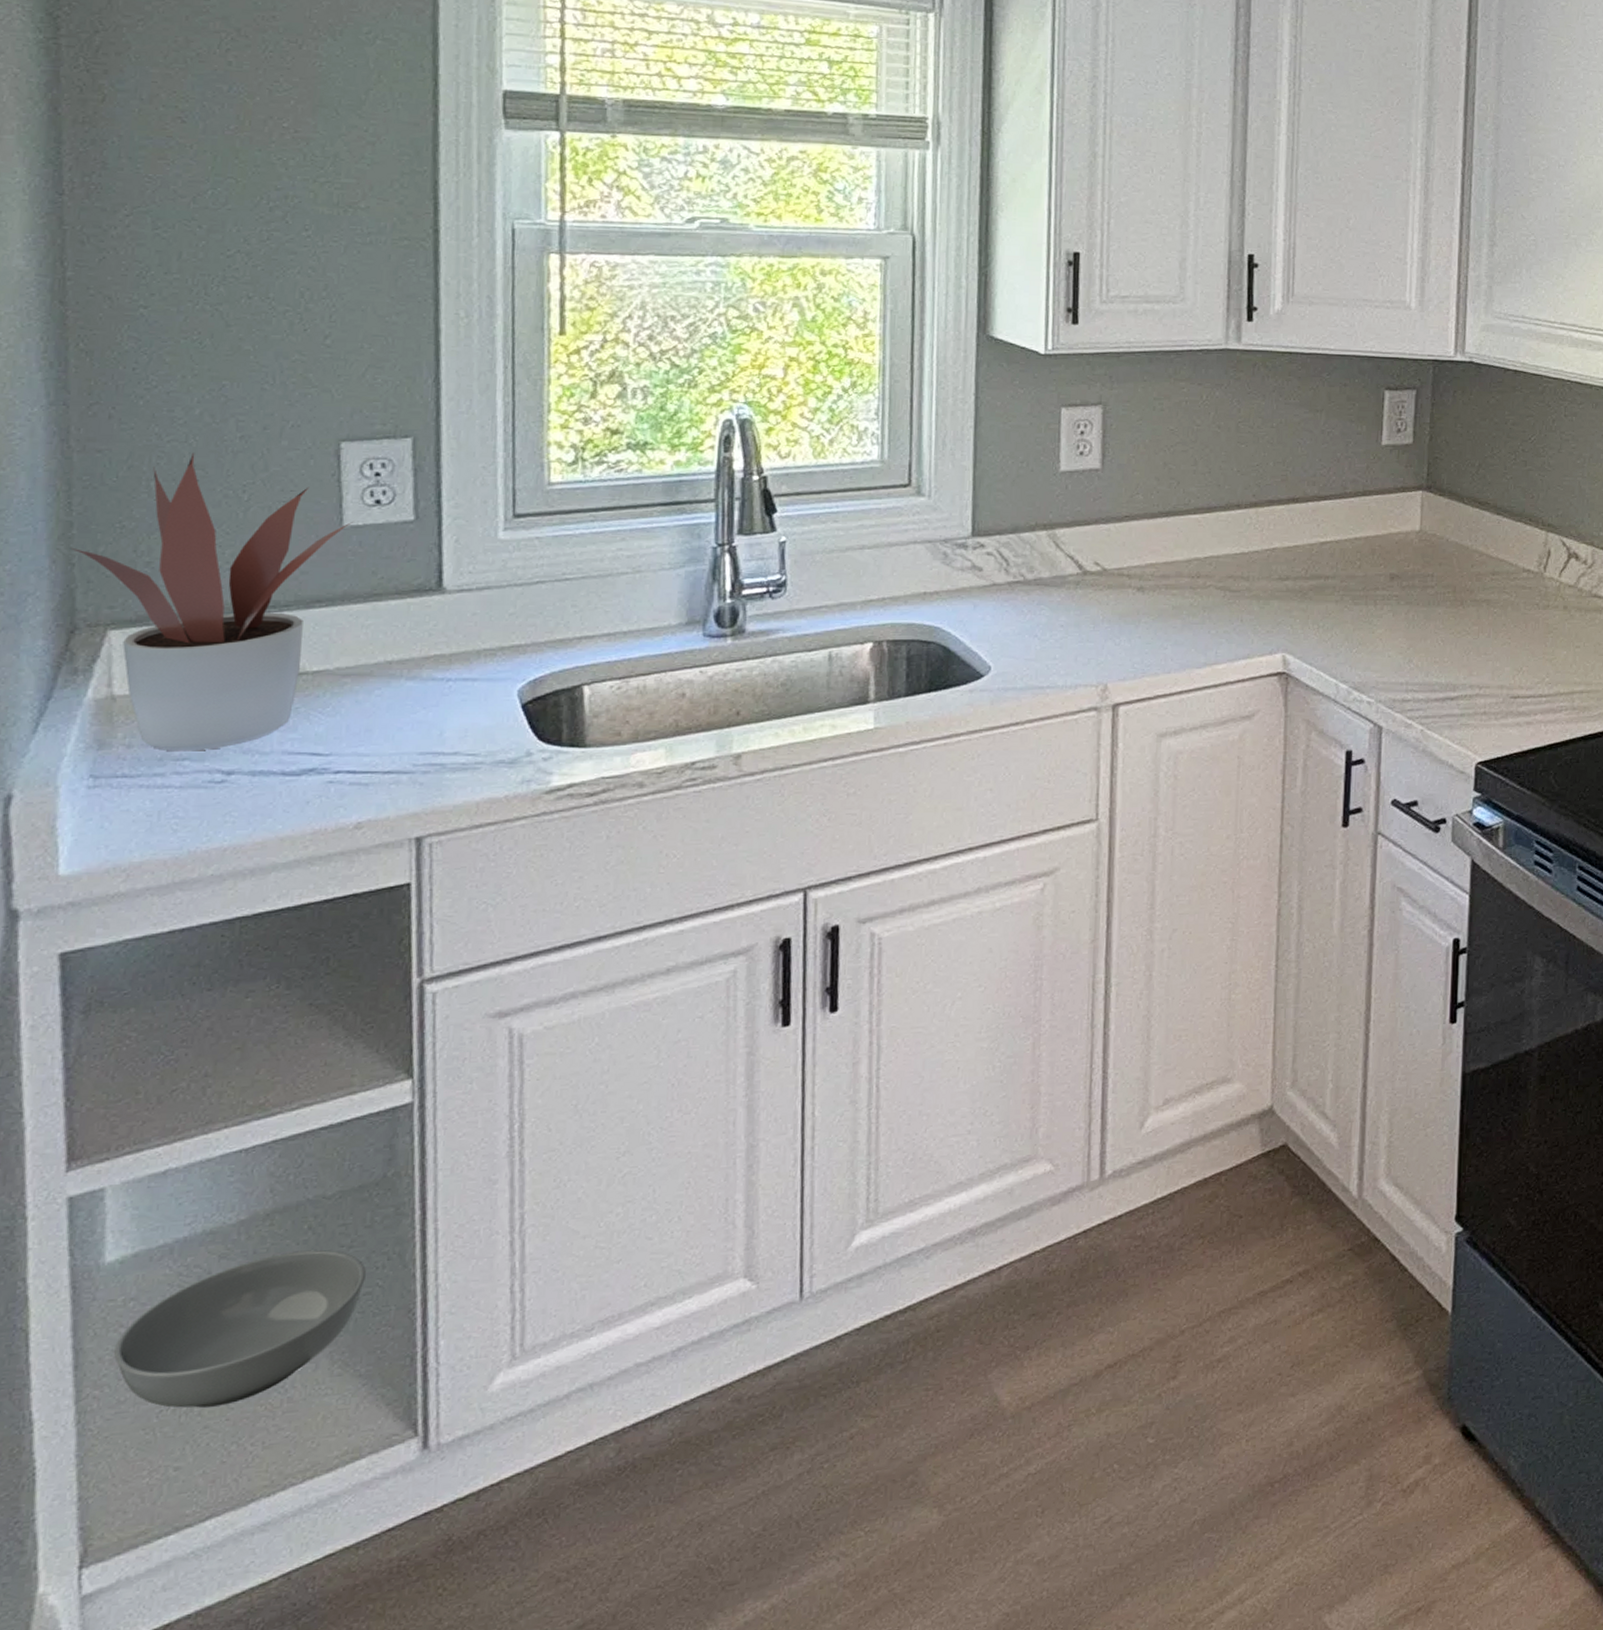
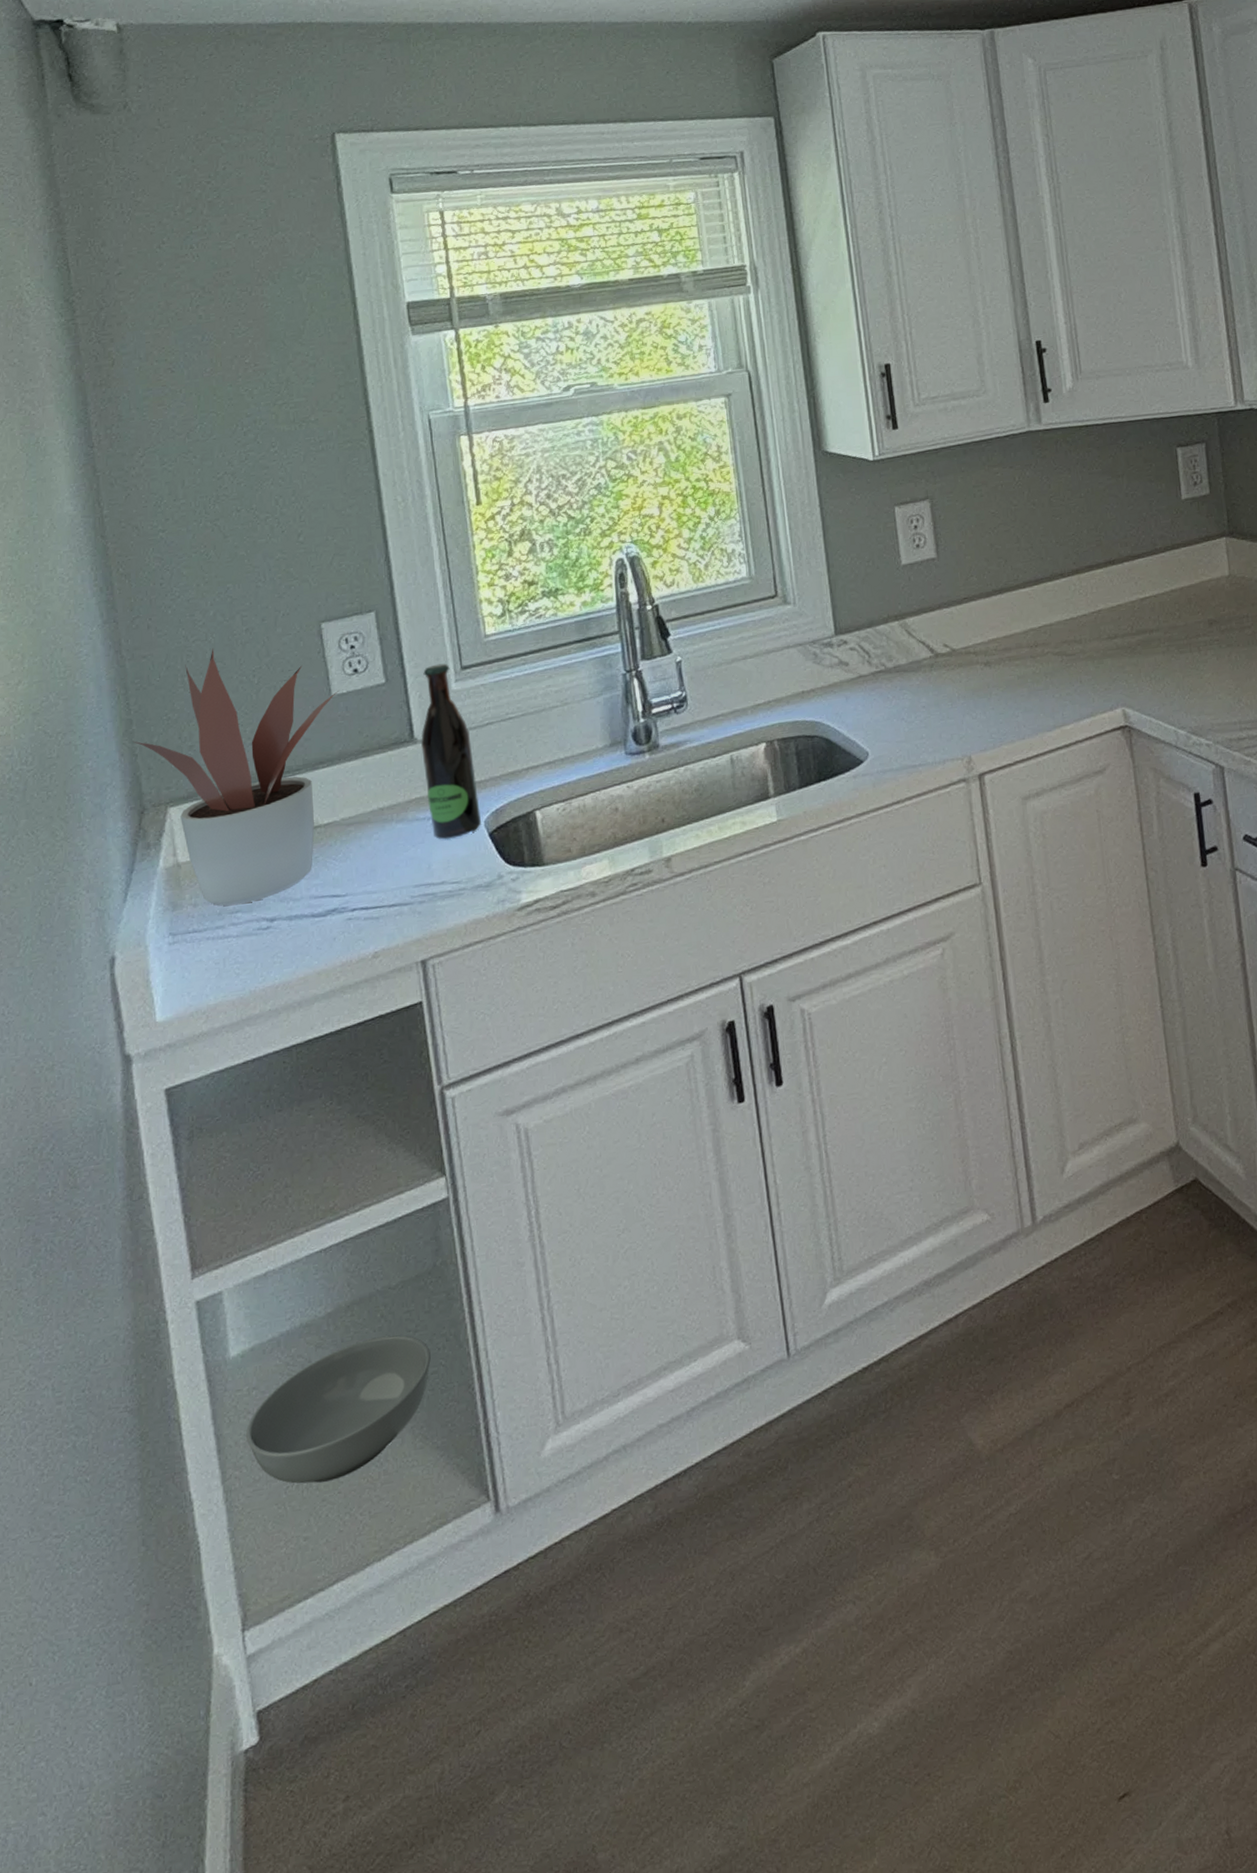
bottle: none [449,507,515,707] -> present [420,663,481,840]

